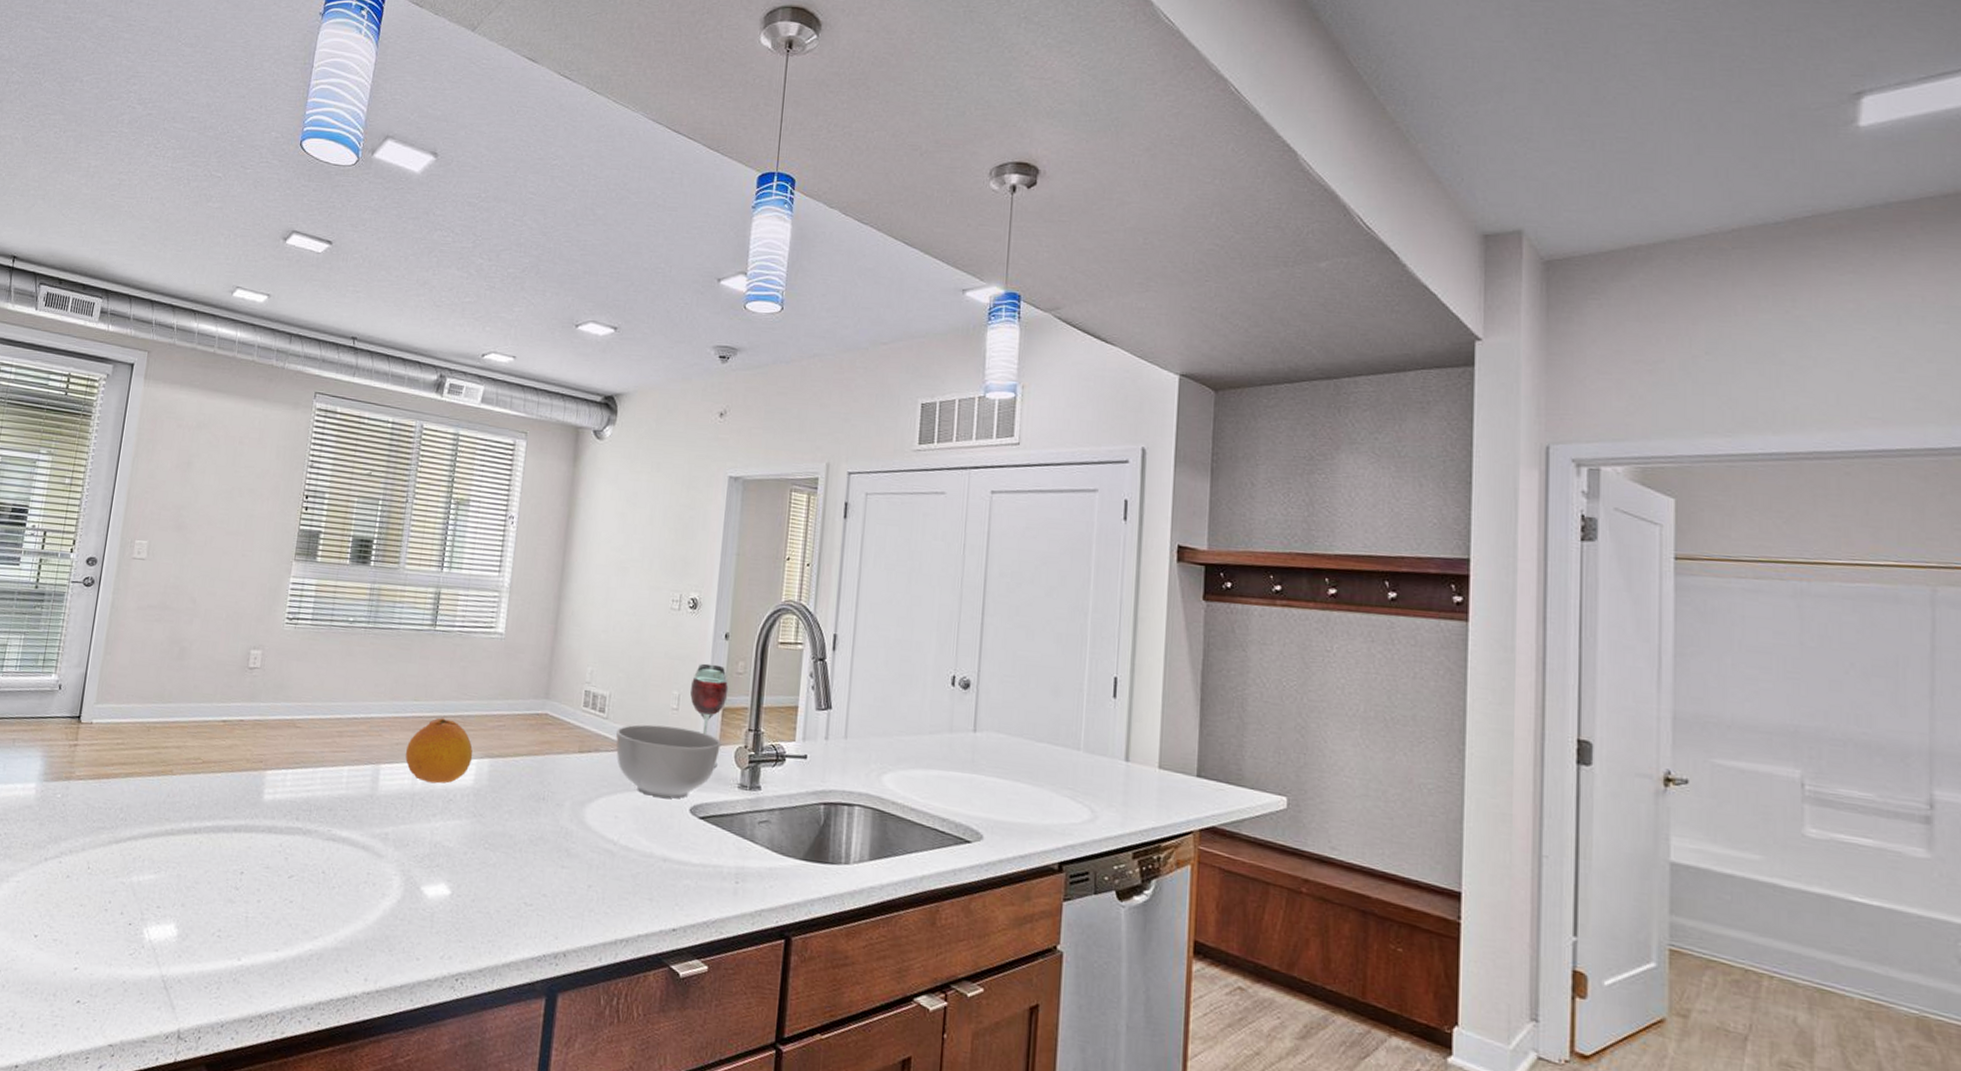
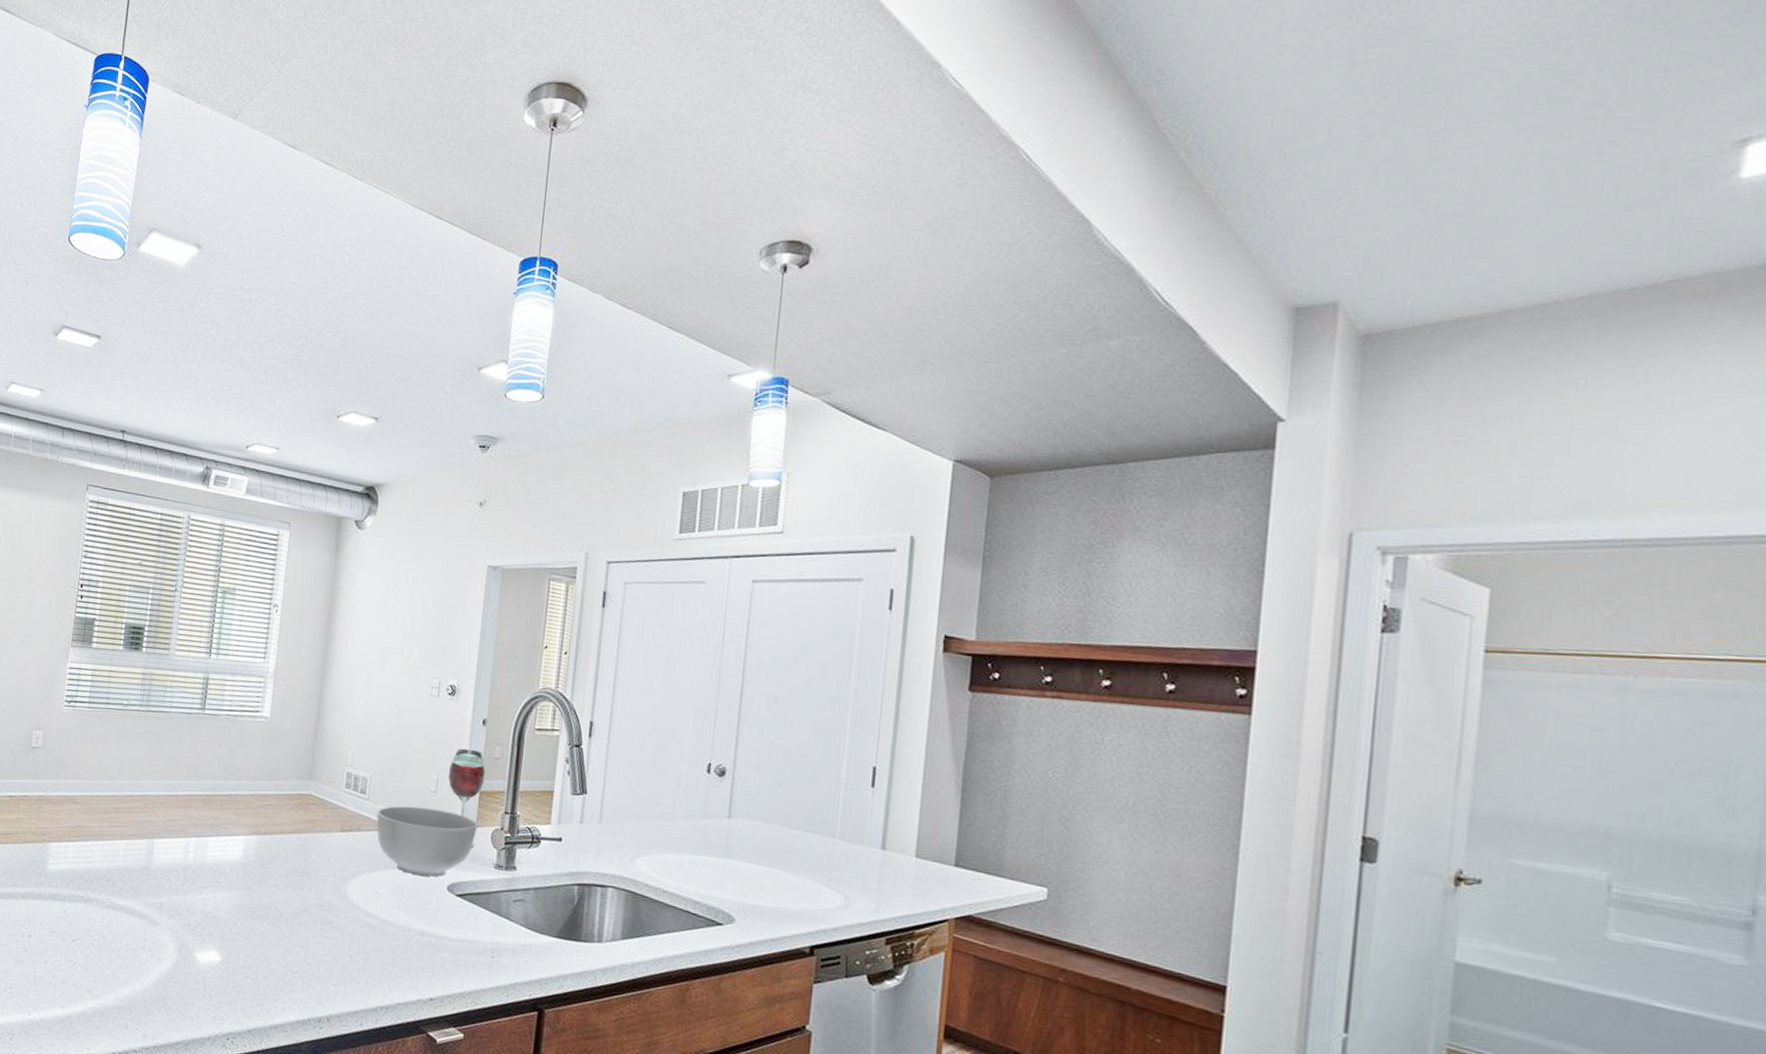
fruit: present [405,717,473,784] -> none [177,796,241,858]

